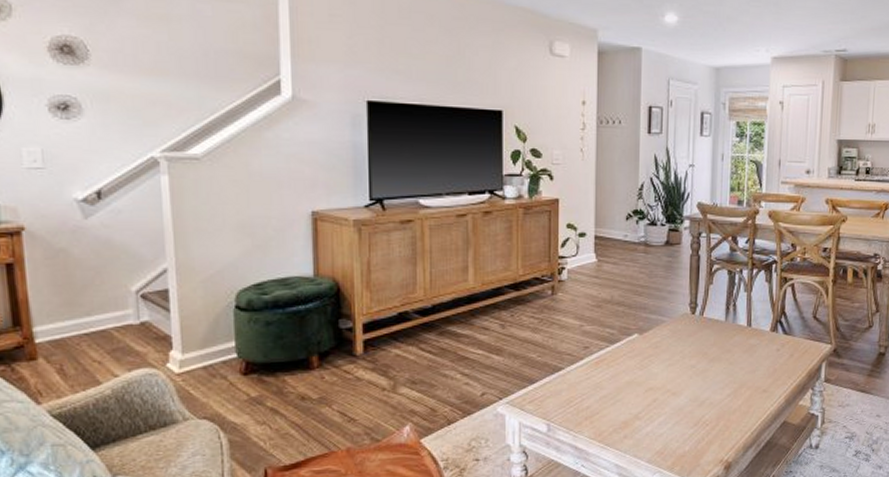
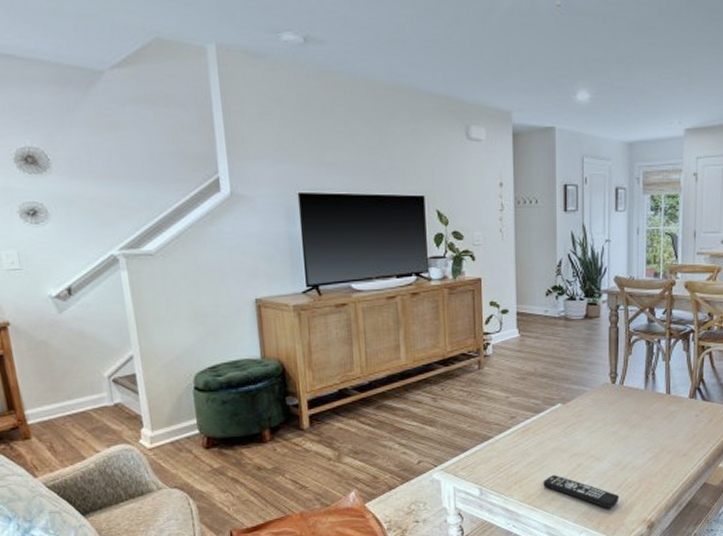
remote control: none [616,410,696,447] -> present [543,475,620,508]

